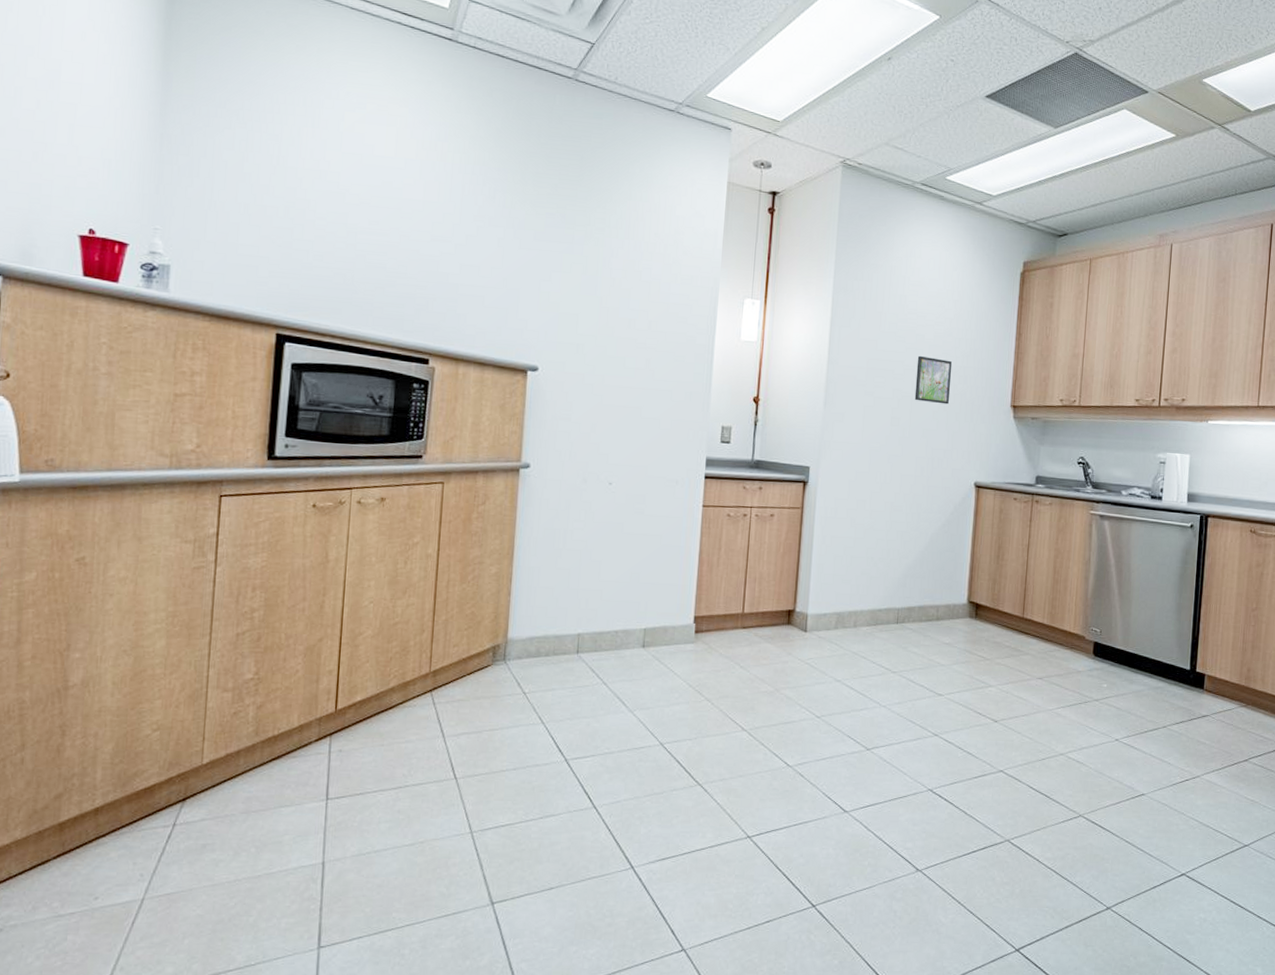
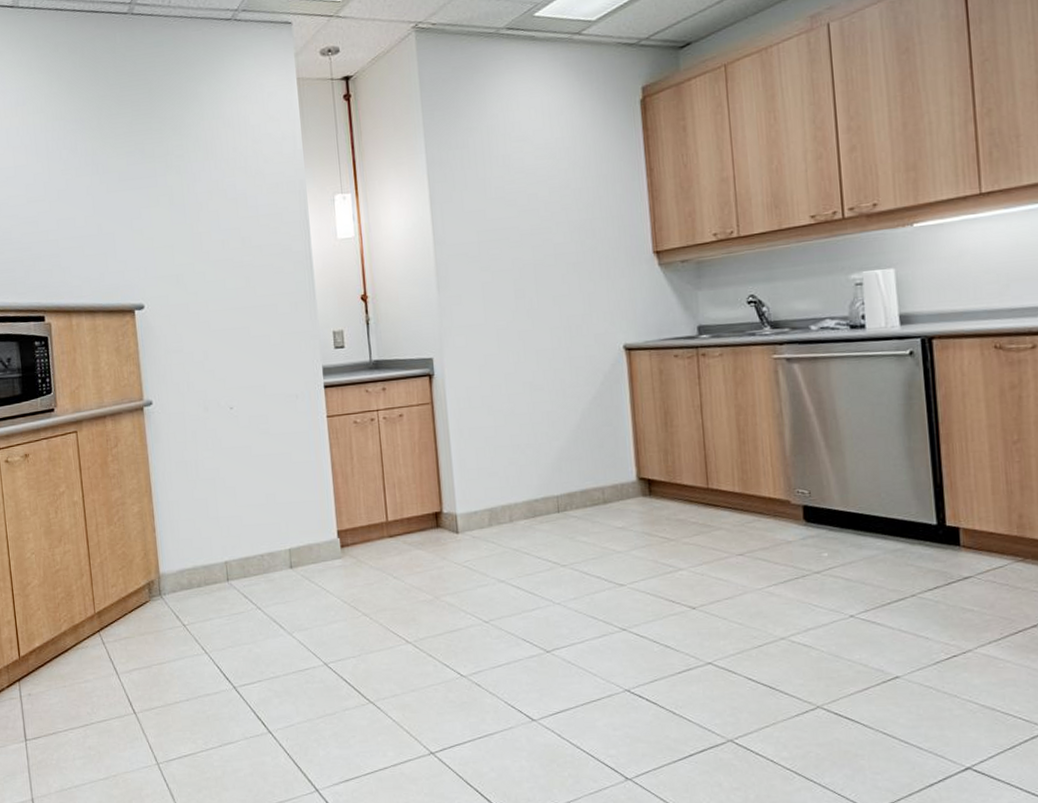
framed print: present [914,355,953,405] -> none [533,215,579,267]

